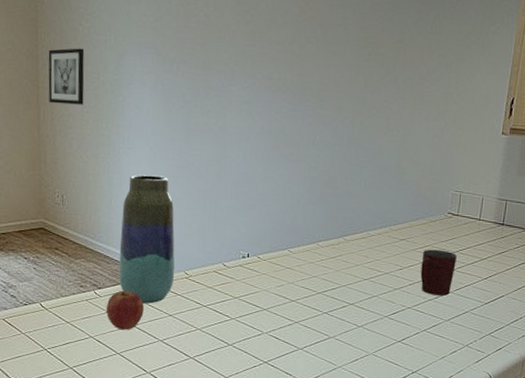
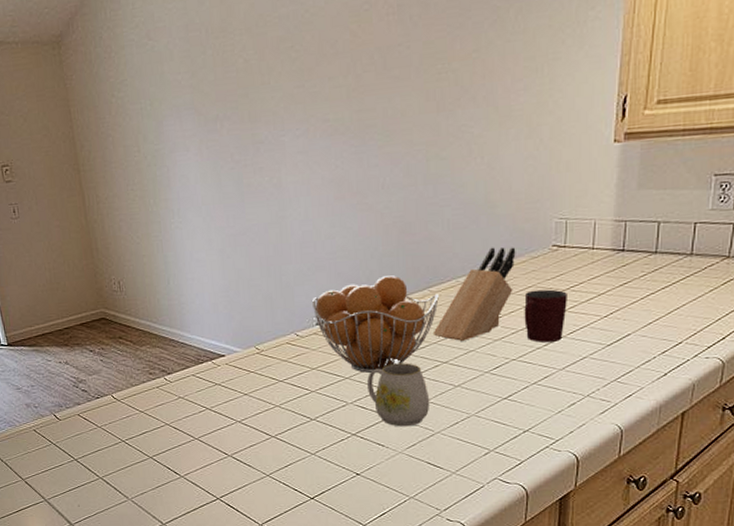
wall art: present [48,48,85,105] -> none [84,121,128,187]
apple: present [107,290,144,330] -> none [178,373,218,415]
vase: present [118,175,175,304] -> none [181,247,246,385]
fruit basket: none [241,221,352,307] -> present [312,275,439,373]
mug: none [282,300,335,359] -> present [367,363,429,427]
knife block: none [343,208,419,287] -> present [432,247,516,341]

